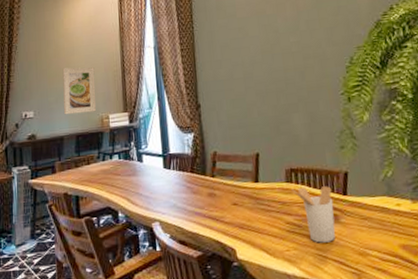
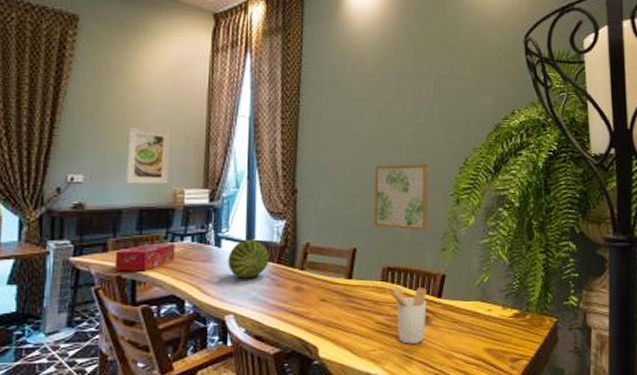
tissue box: none [61,161,107,190] -> present [114,242,175,272]
fruit: none [149,152,184,189] -> present [228,239,269,279]
wall art: none [266,67,324,132] -> present [374,163,429,231]

